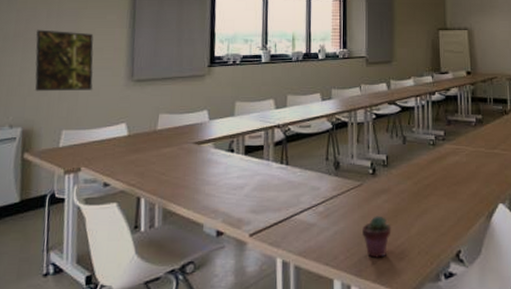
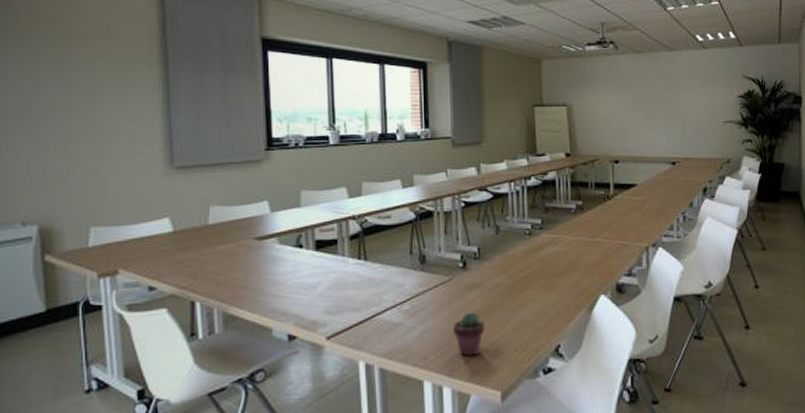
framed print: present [35,29,94,92] -> none [42,106,123,182]

